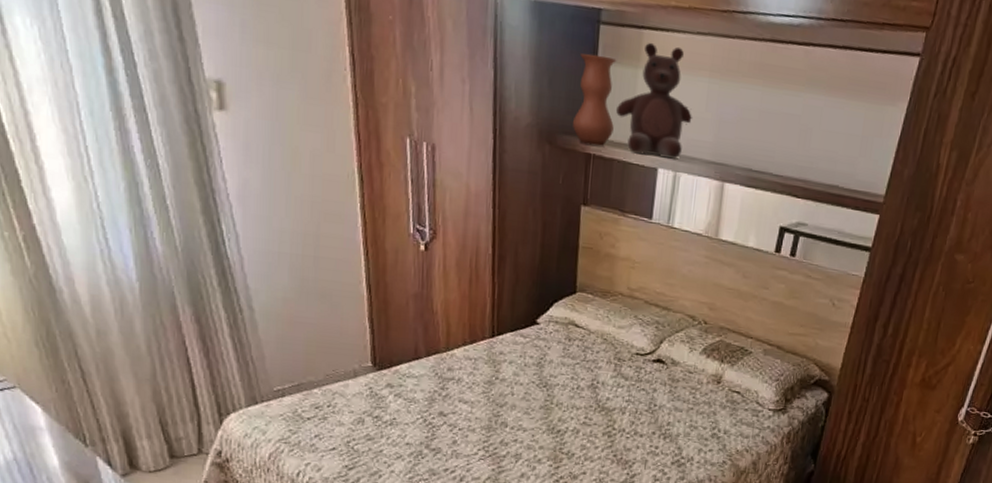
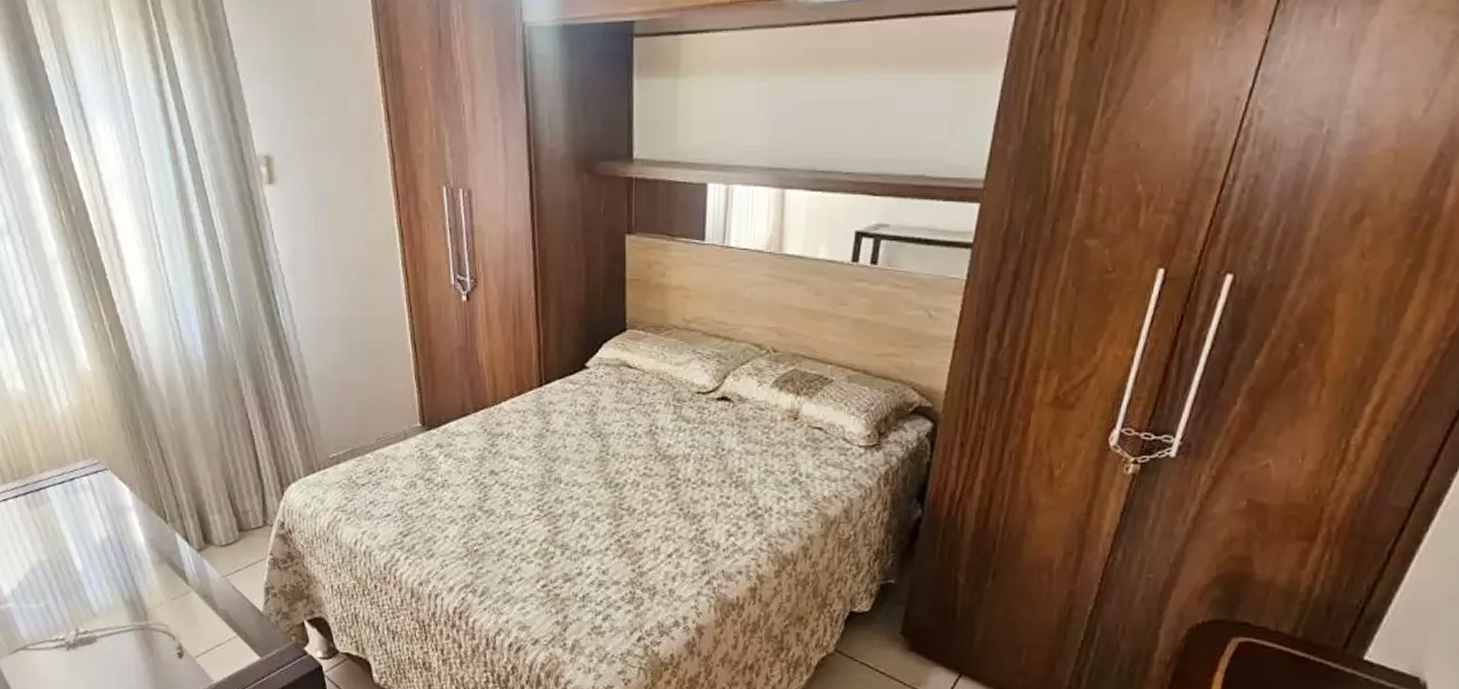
vase: present [572,53,617,147] -> none [610,70,655,167]
teddy bear: present [615,42,692,159] -> none [656,47,742,171]

